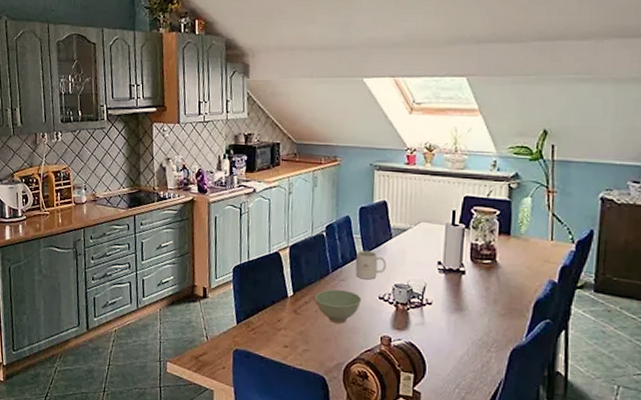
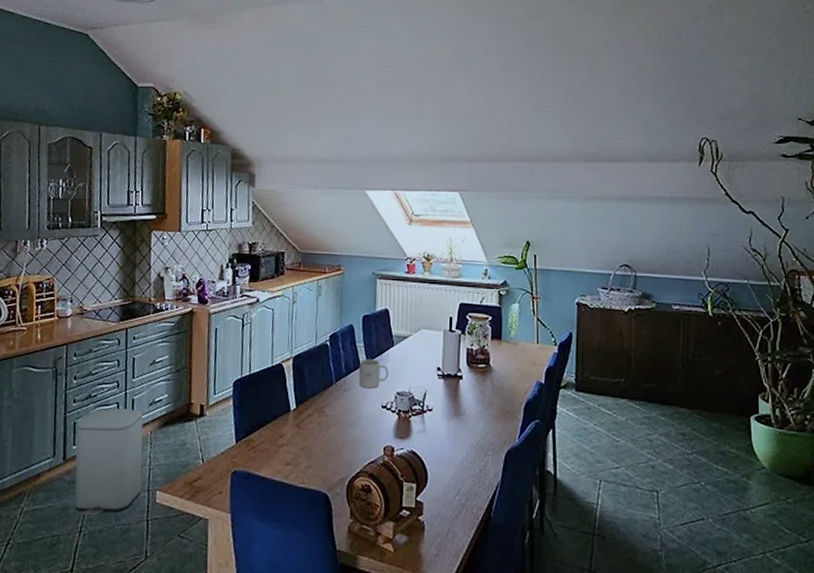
pedal bin: none [95,287,154,380] -> present [74,408,143,516]
bowl: present [314,289,362,324] -> none [318,400,365,436]

